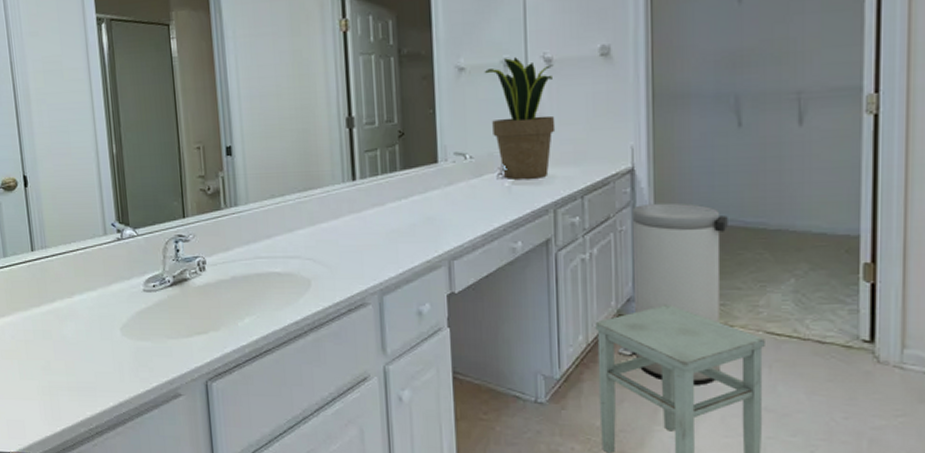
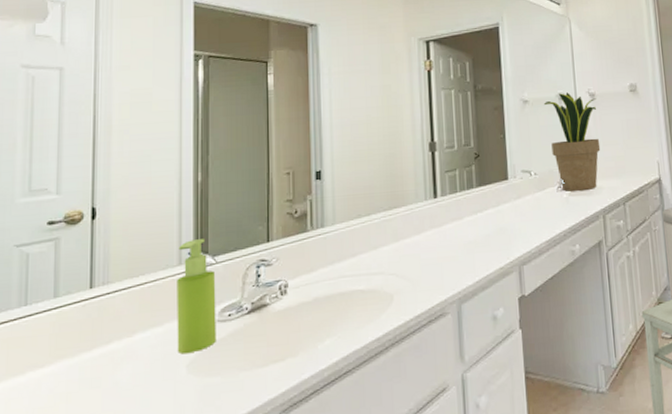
soap dispenser: none [102,211,144,318] -> present [177,239,216,354]

